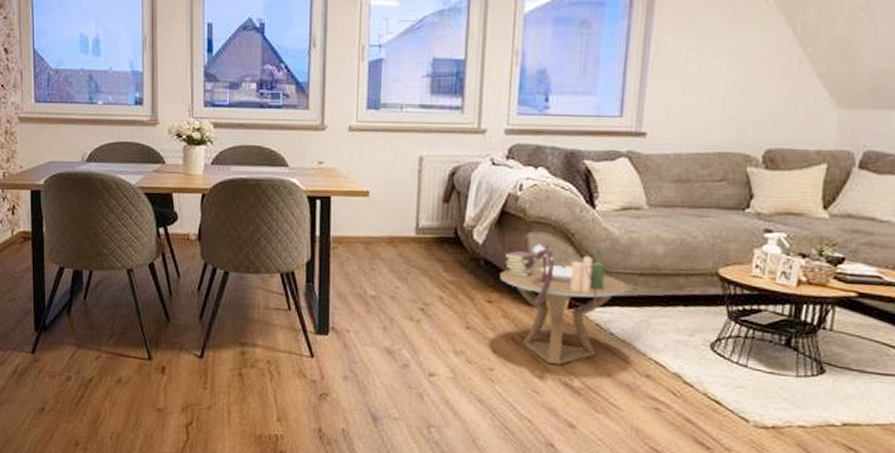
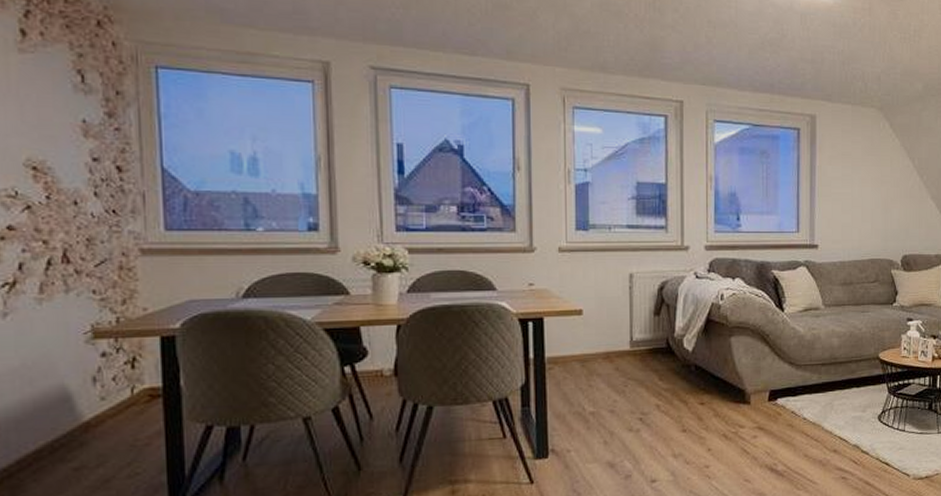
side table: present [499,243,628,366] -> none [709,344,814,454]

